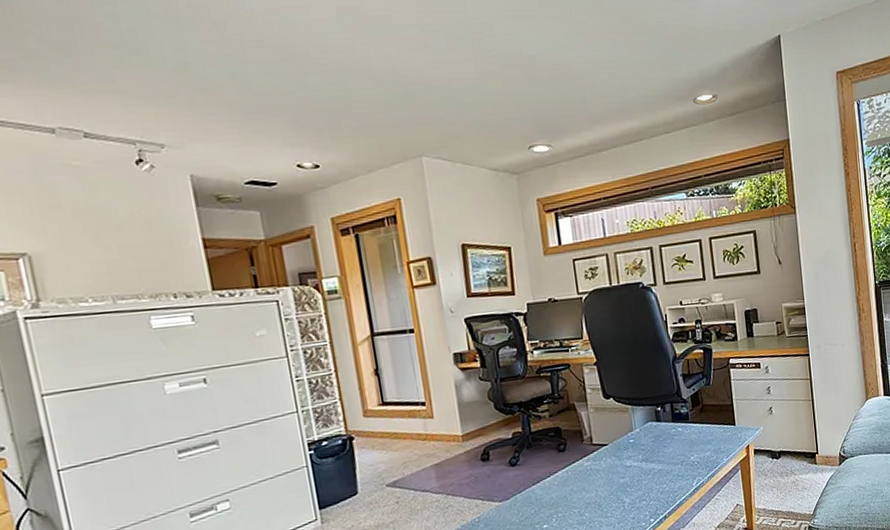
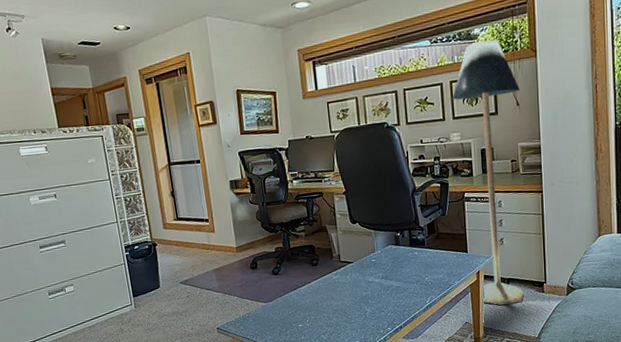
floor lamp: none [712,195,796,482] -> present [452,40,524,306]

